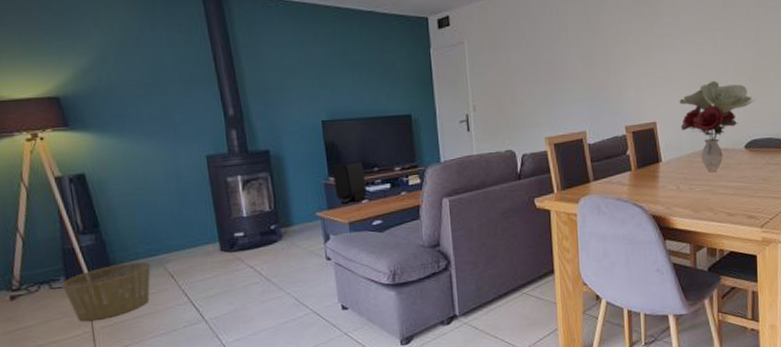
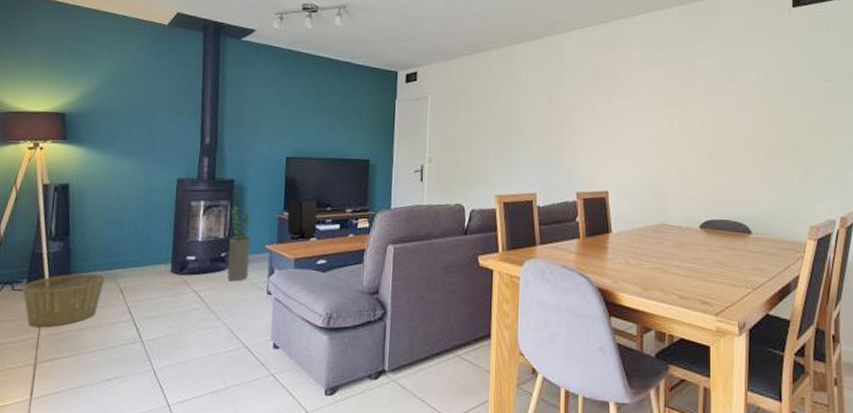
vase: none [272,171,304,253] -> present [227,202,253,282]
flower bouquet: present [679,80,755,173] -> none [633,156,712,250]

